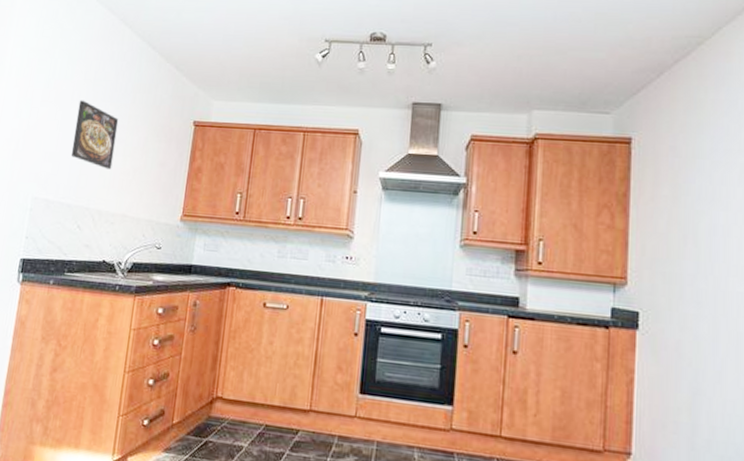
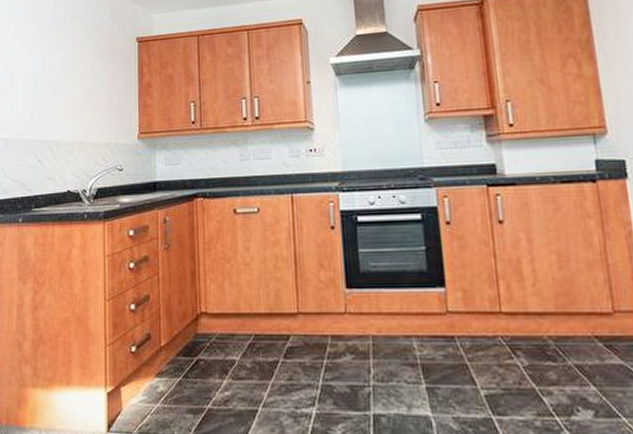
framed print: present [70,100,119,170] -> none [21,34,63,99]

